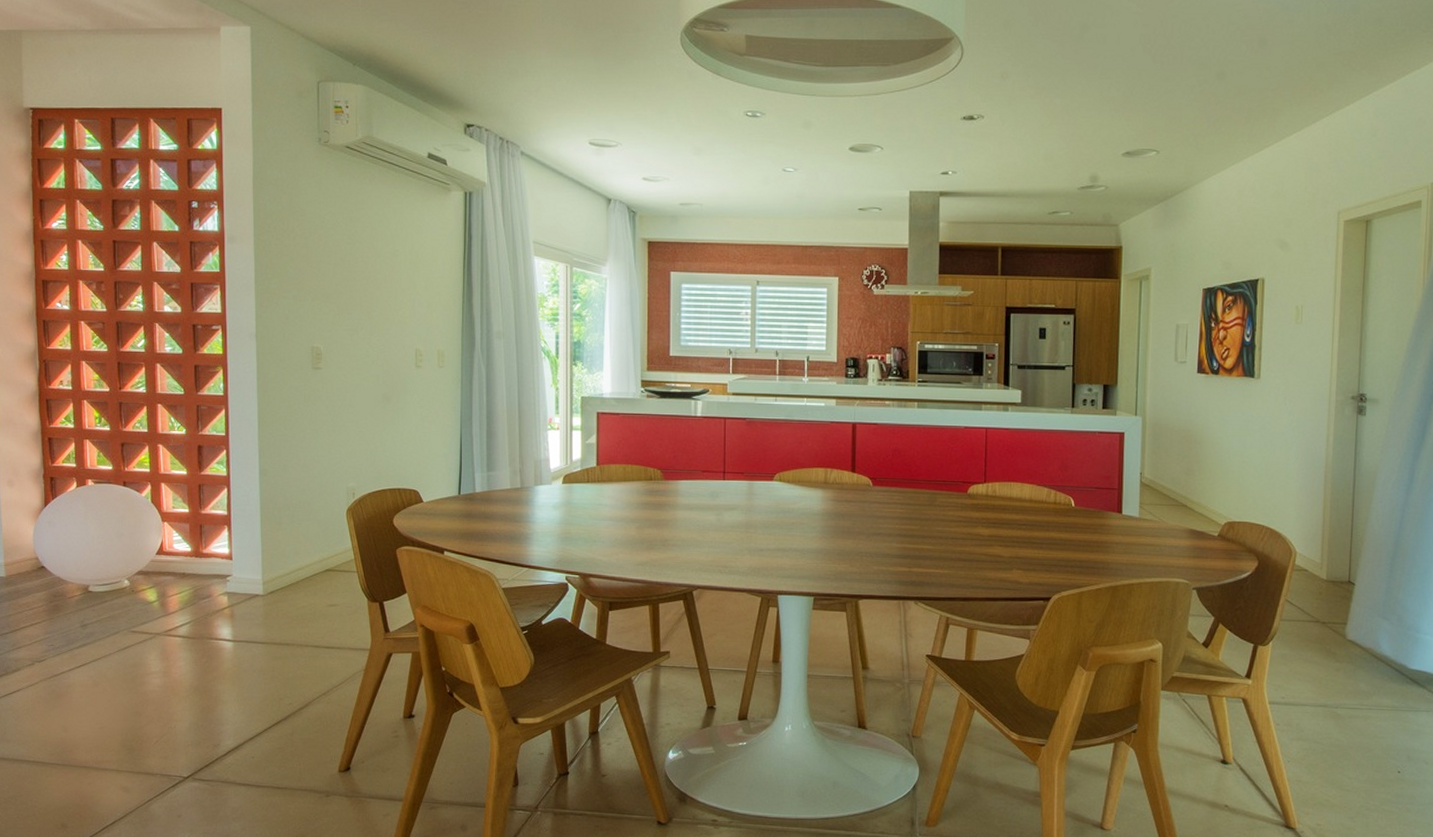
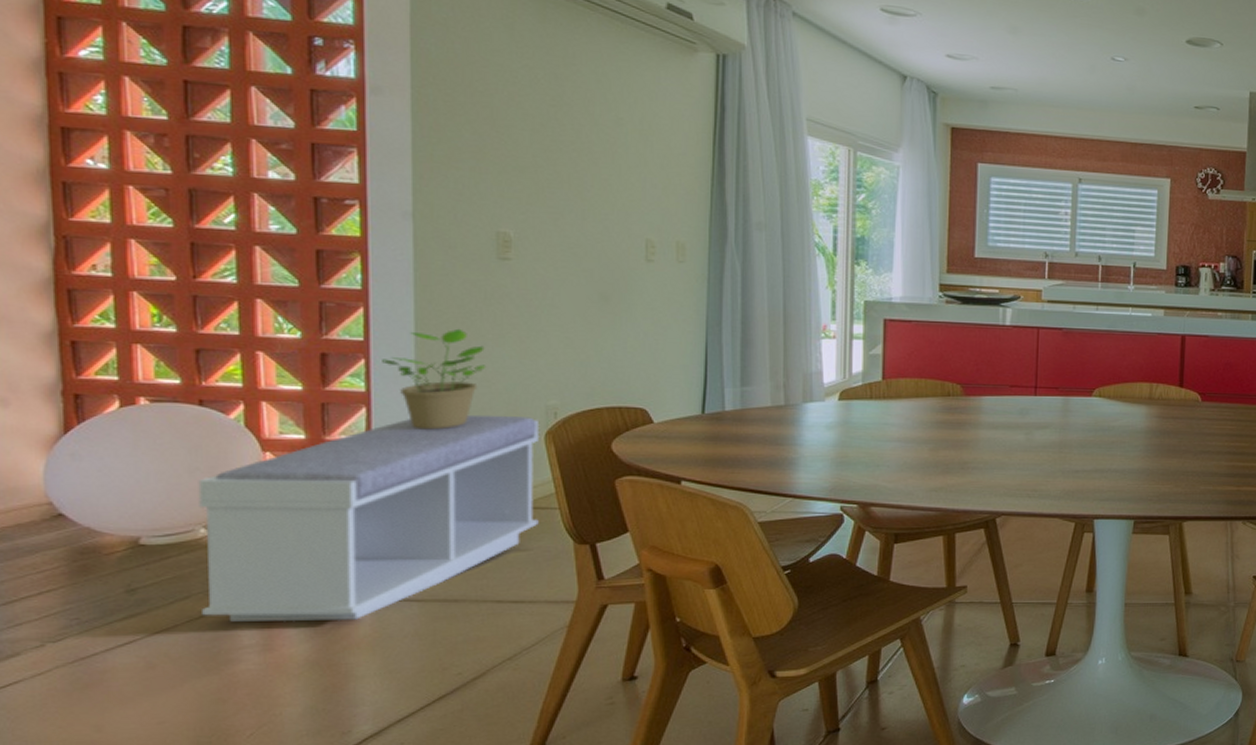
bench: none [123,494,343,657] -> present [198,414,540,622]
potted plant: none [237,425,306,506] -> present [382,328,487,430]

